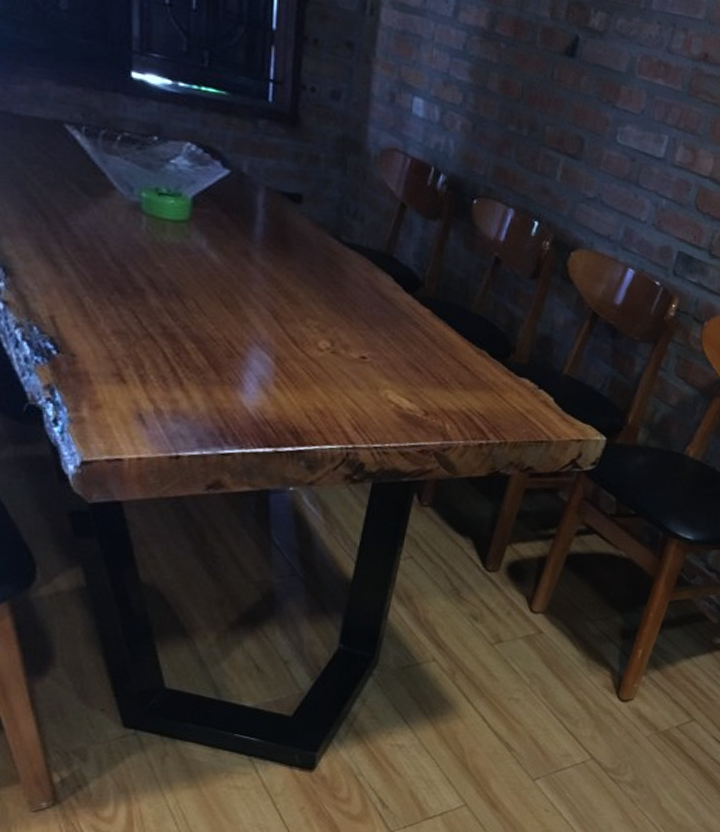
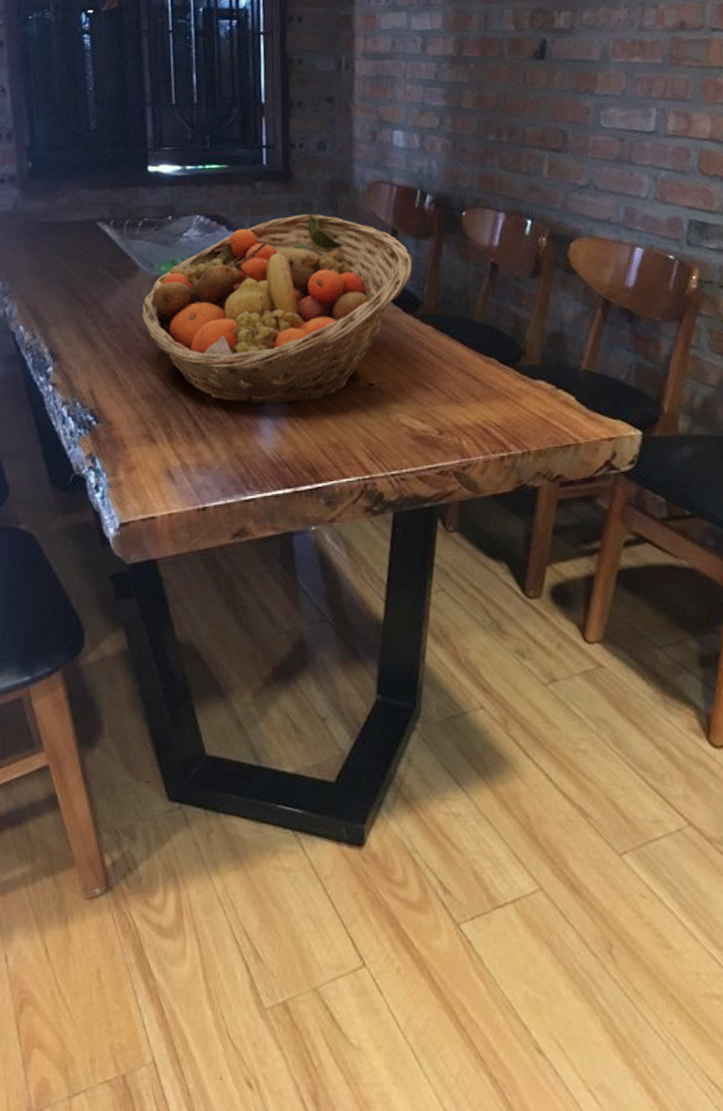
fruit basket: none [115,165,418,364] -> present [141,213,412,404]

